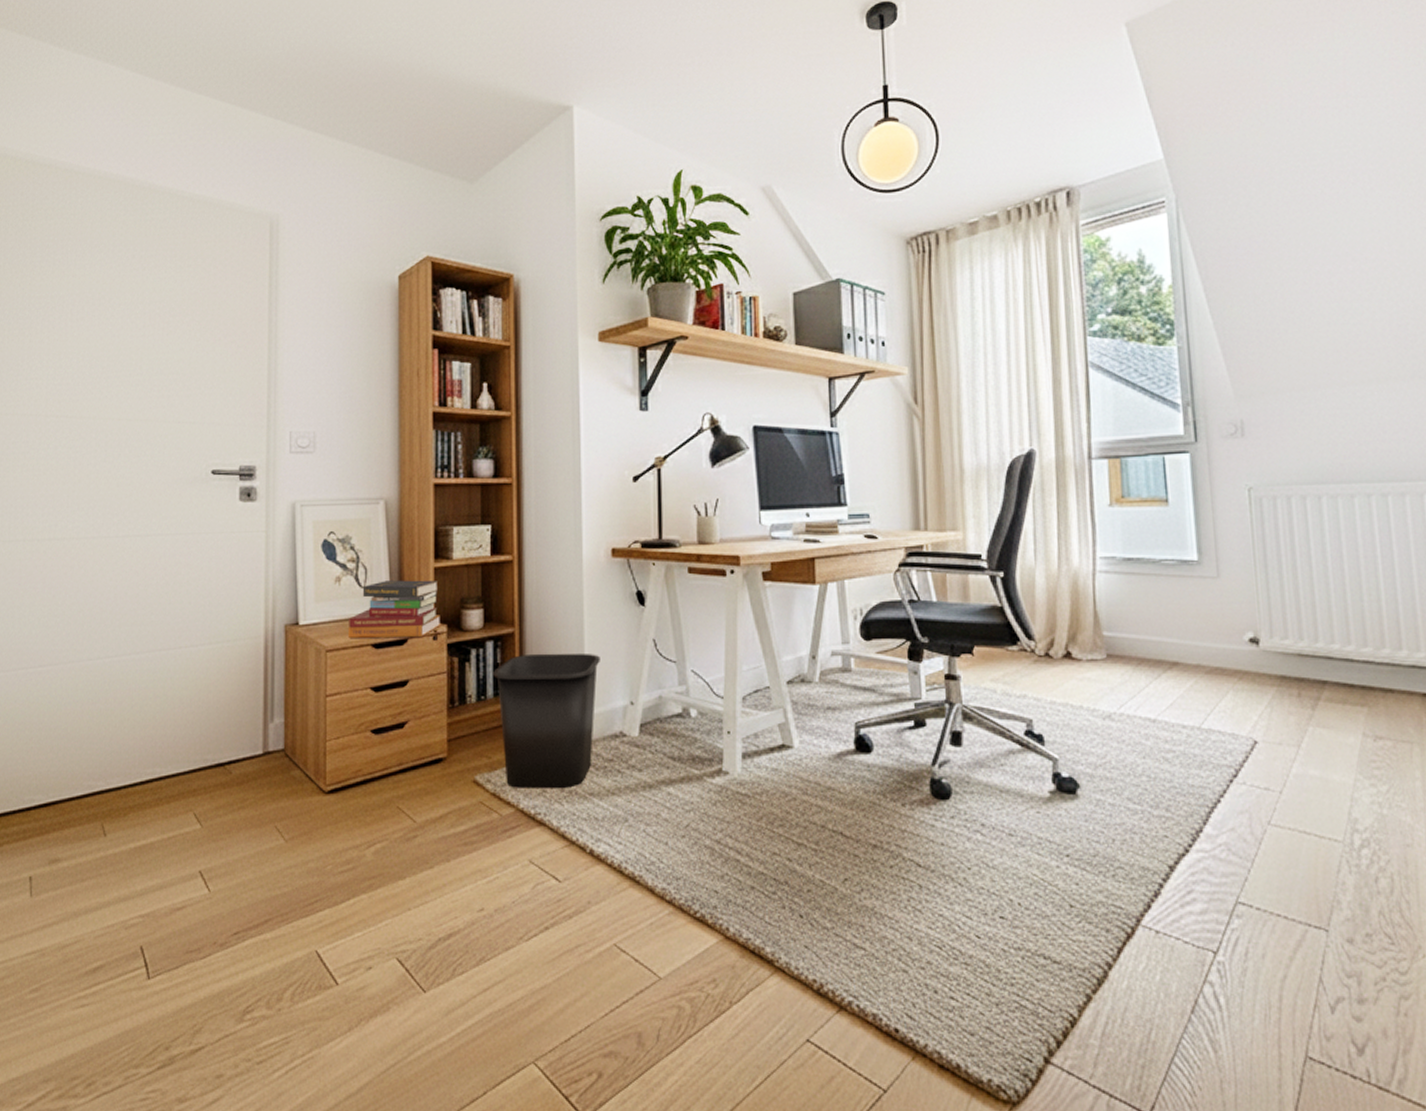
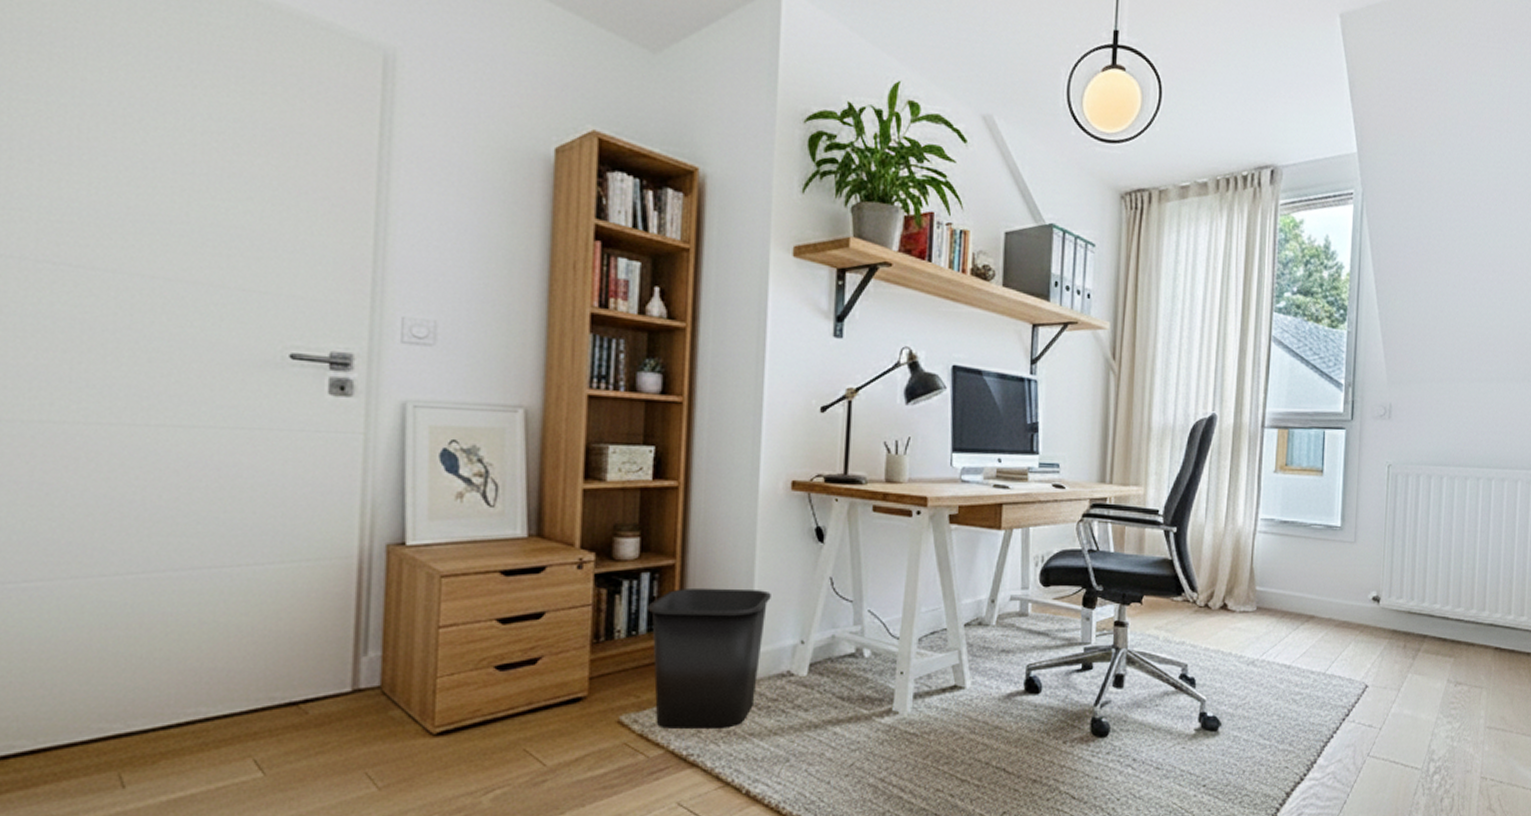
books: present [347,580,440,638] -> none [469,500,588,565]

